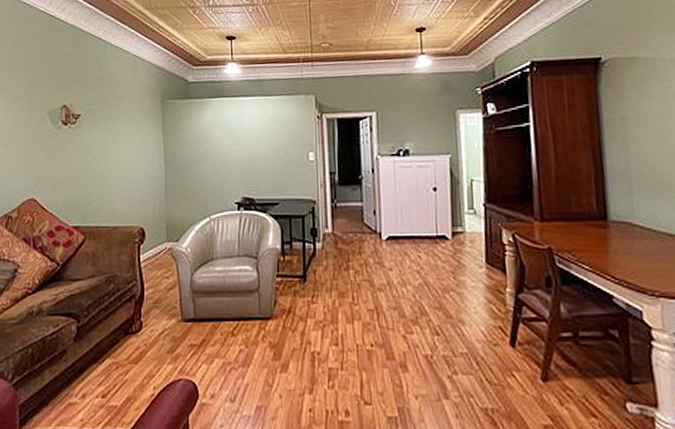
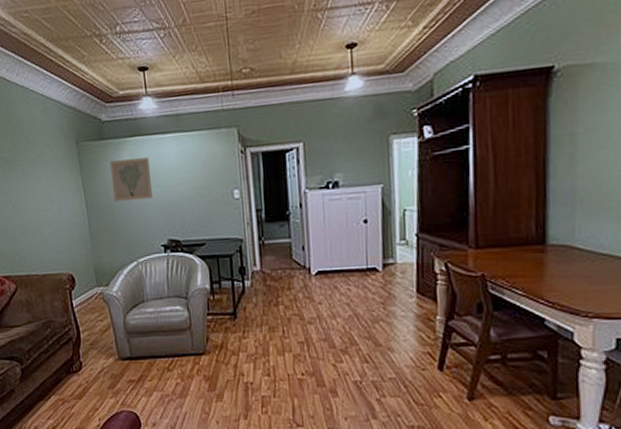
wall art: none [192,117,231,158] -> present [110,157,153,202]

